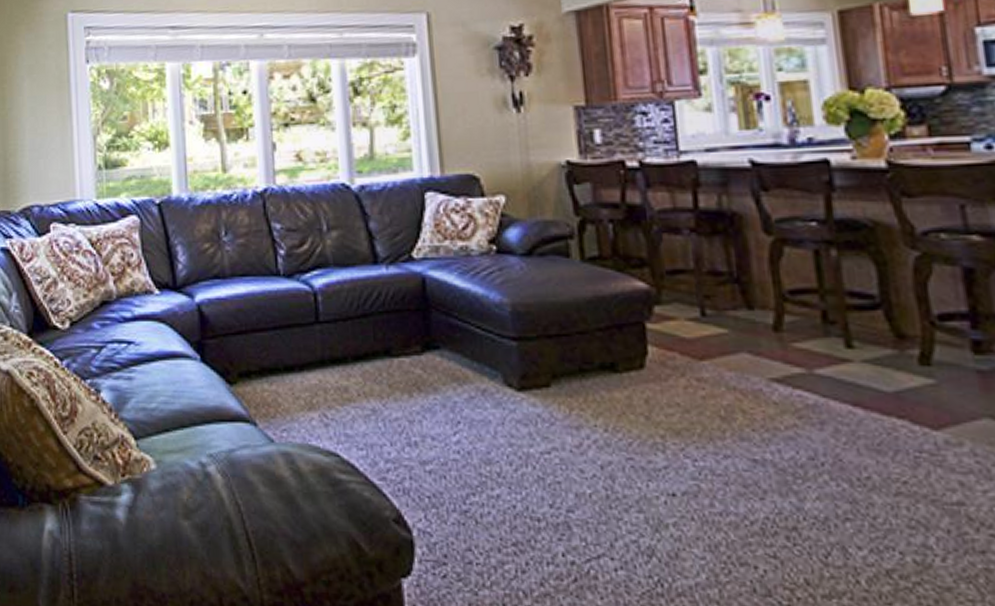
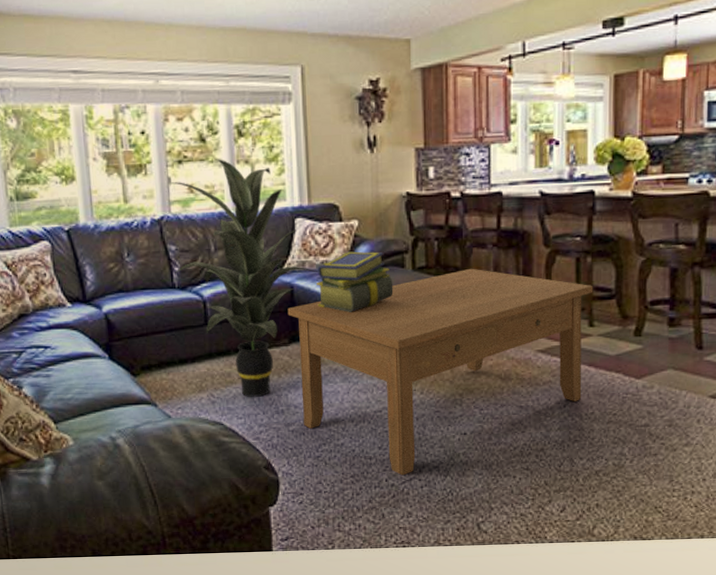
indoor plant: none [276,120,457,421] -> present [171,158,319,397]
coffee table: none [418,260,848,550] -> present [287,268,594,476]
stack of books: none [455,235,557,314] -> present [317,251,393,312]

